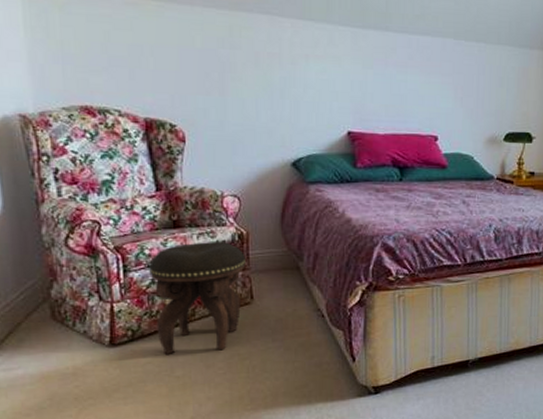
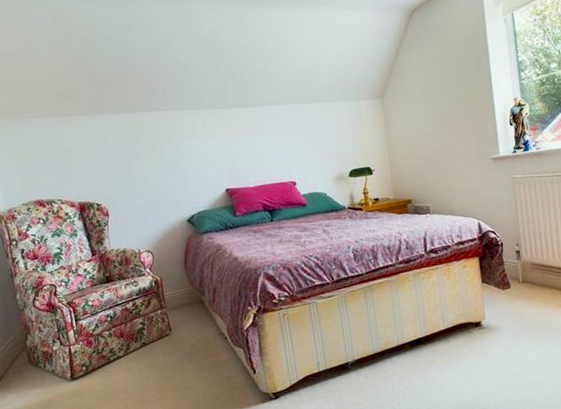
footstool: present [149,242,246,354] -> none [93,288,163,382]

